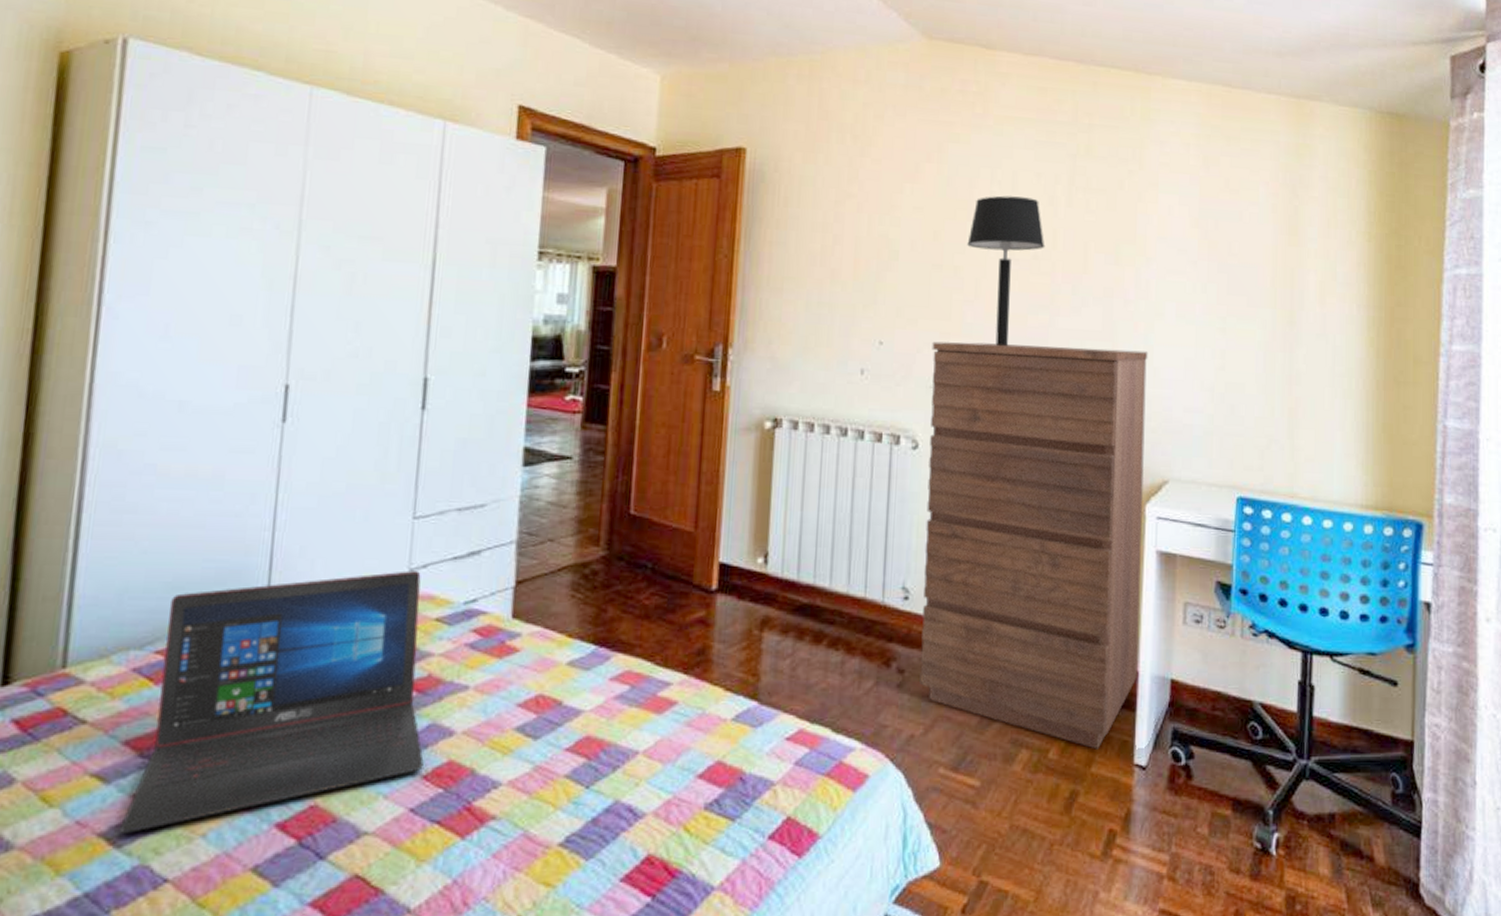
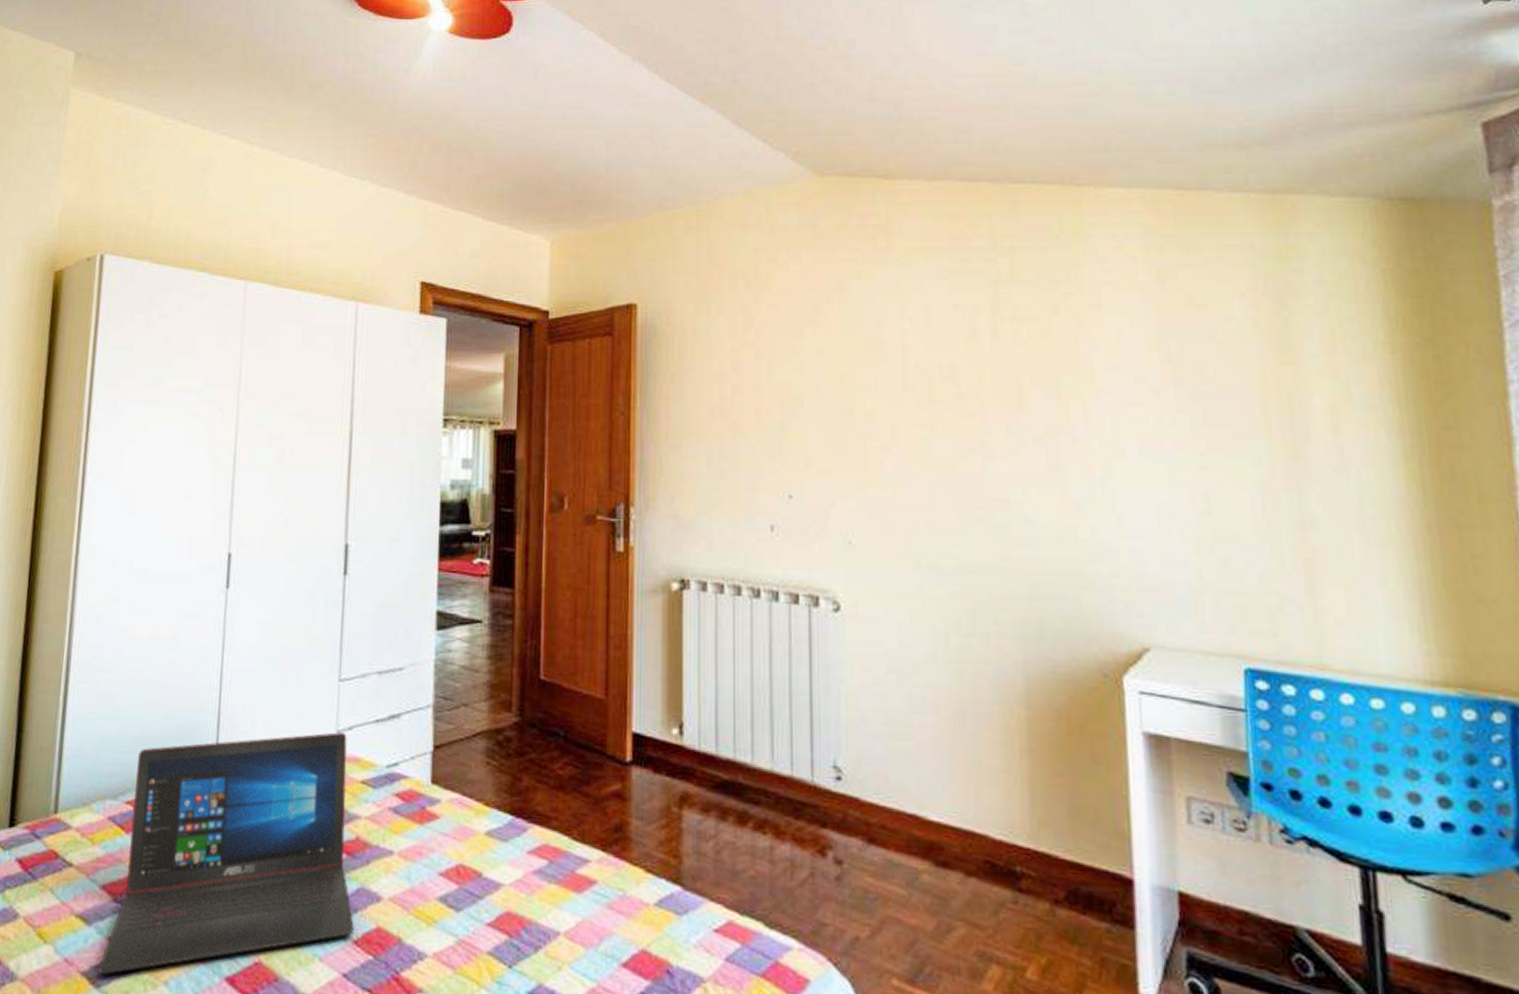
dresser: present [919,341,1148,750] -> none [848,492,1133,973]
table lamp: present [967,195,1045,347] -> none [879,332,970,497]

